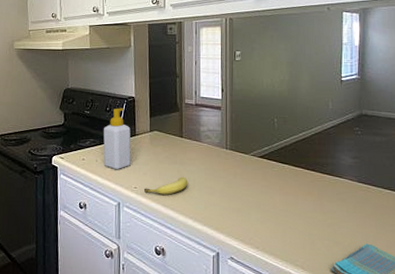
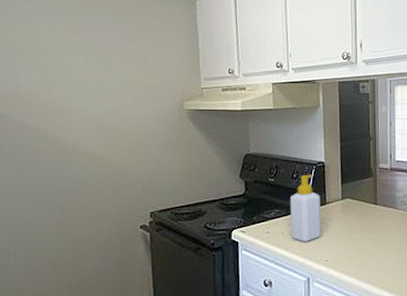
fruit: present [143,176,188,195] -> none [335,246,383,267]

